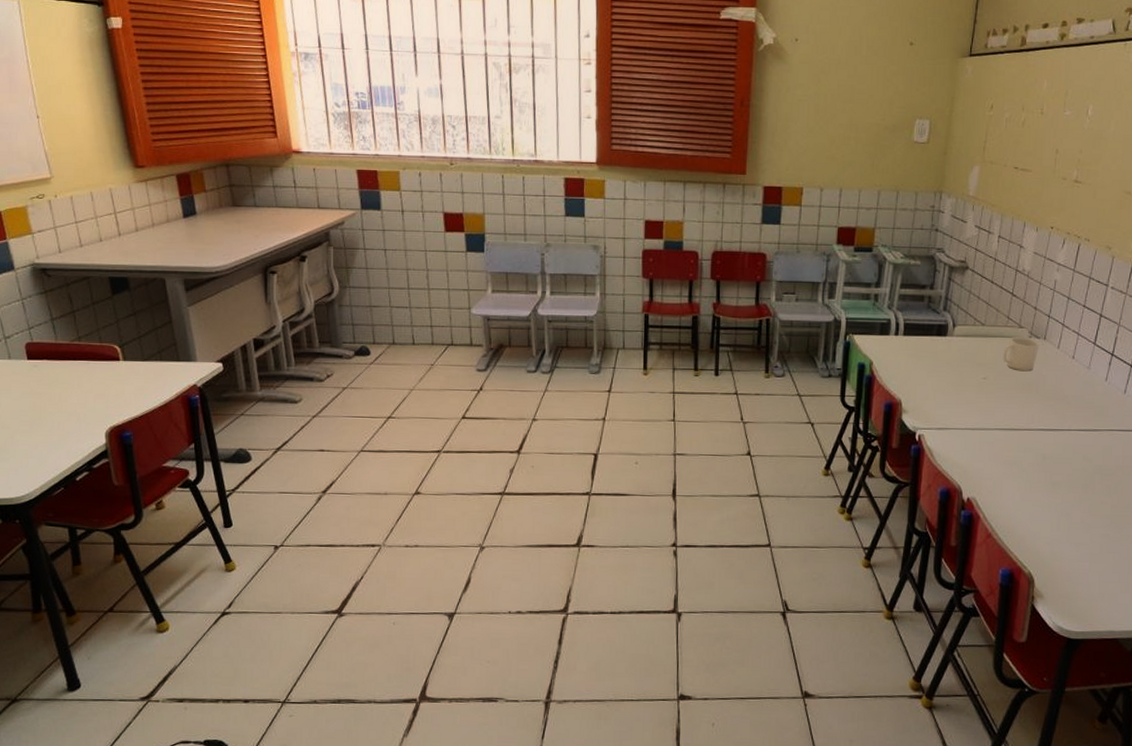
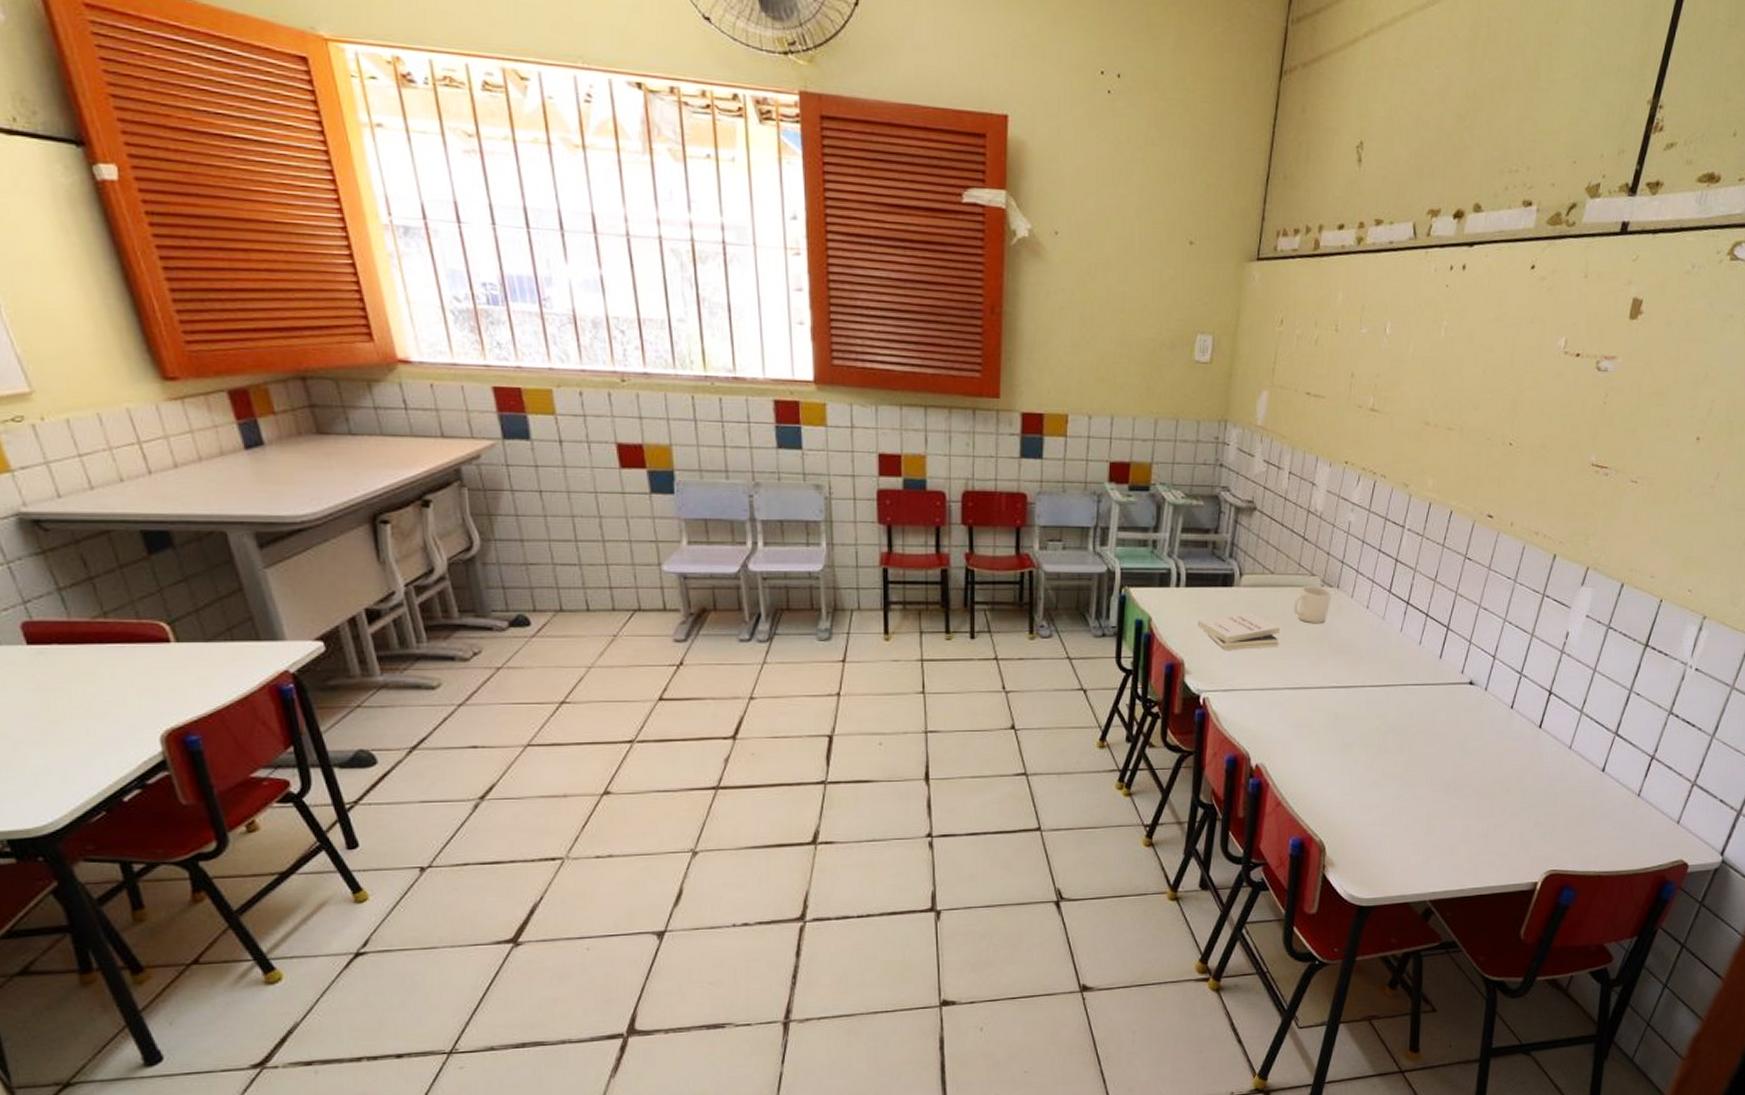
books: none [915,359,991,394] -> present [1198,612,1281,651]

